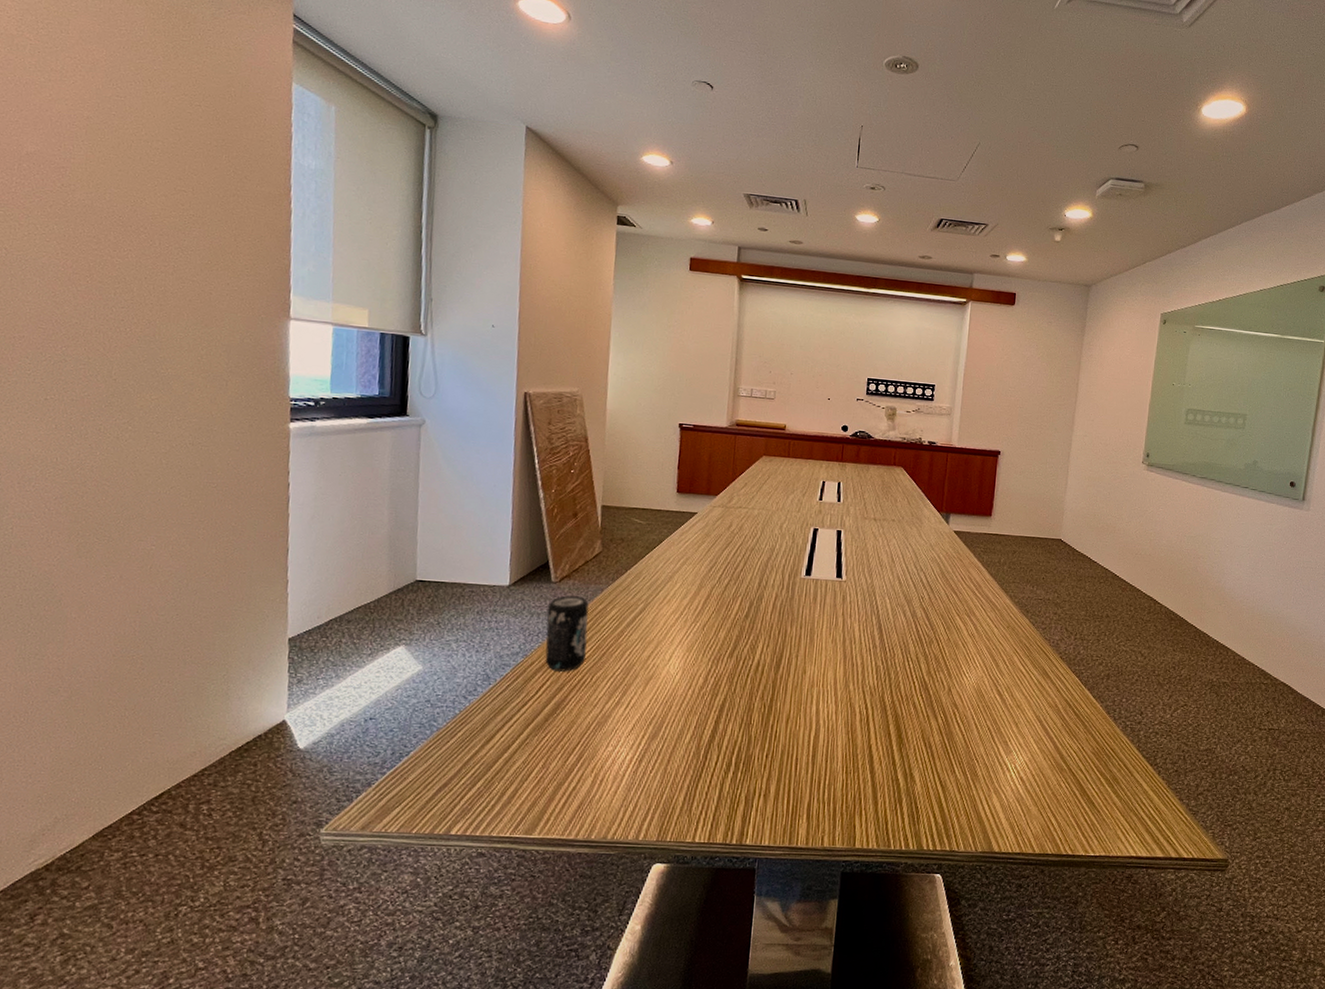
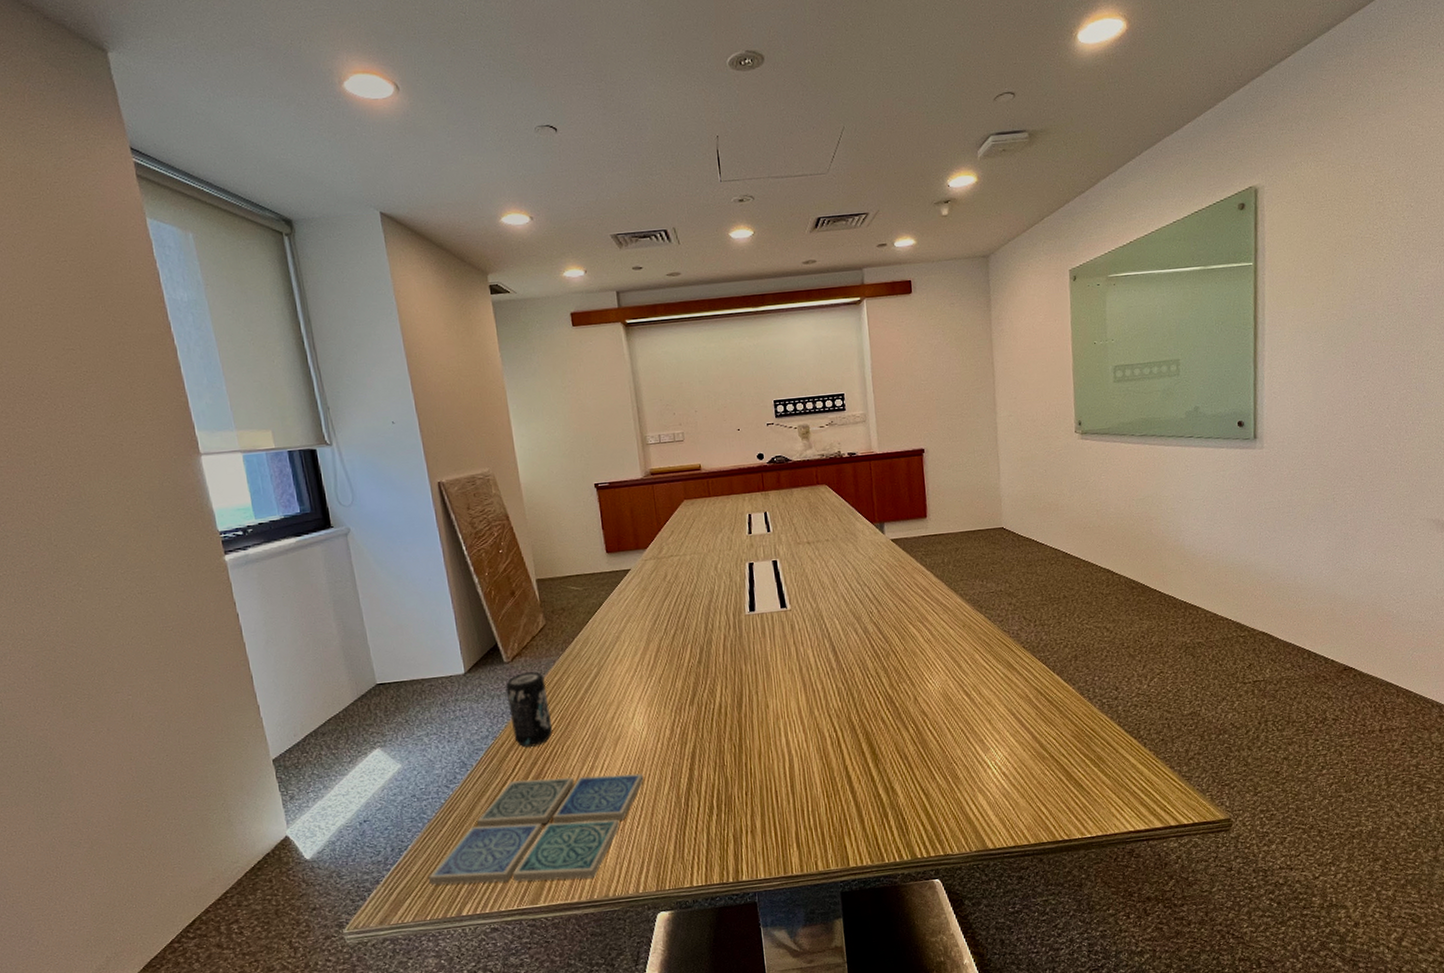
drink coaster: none [423,703,668,817] -> present [428,773,644,885]

